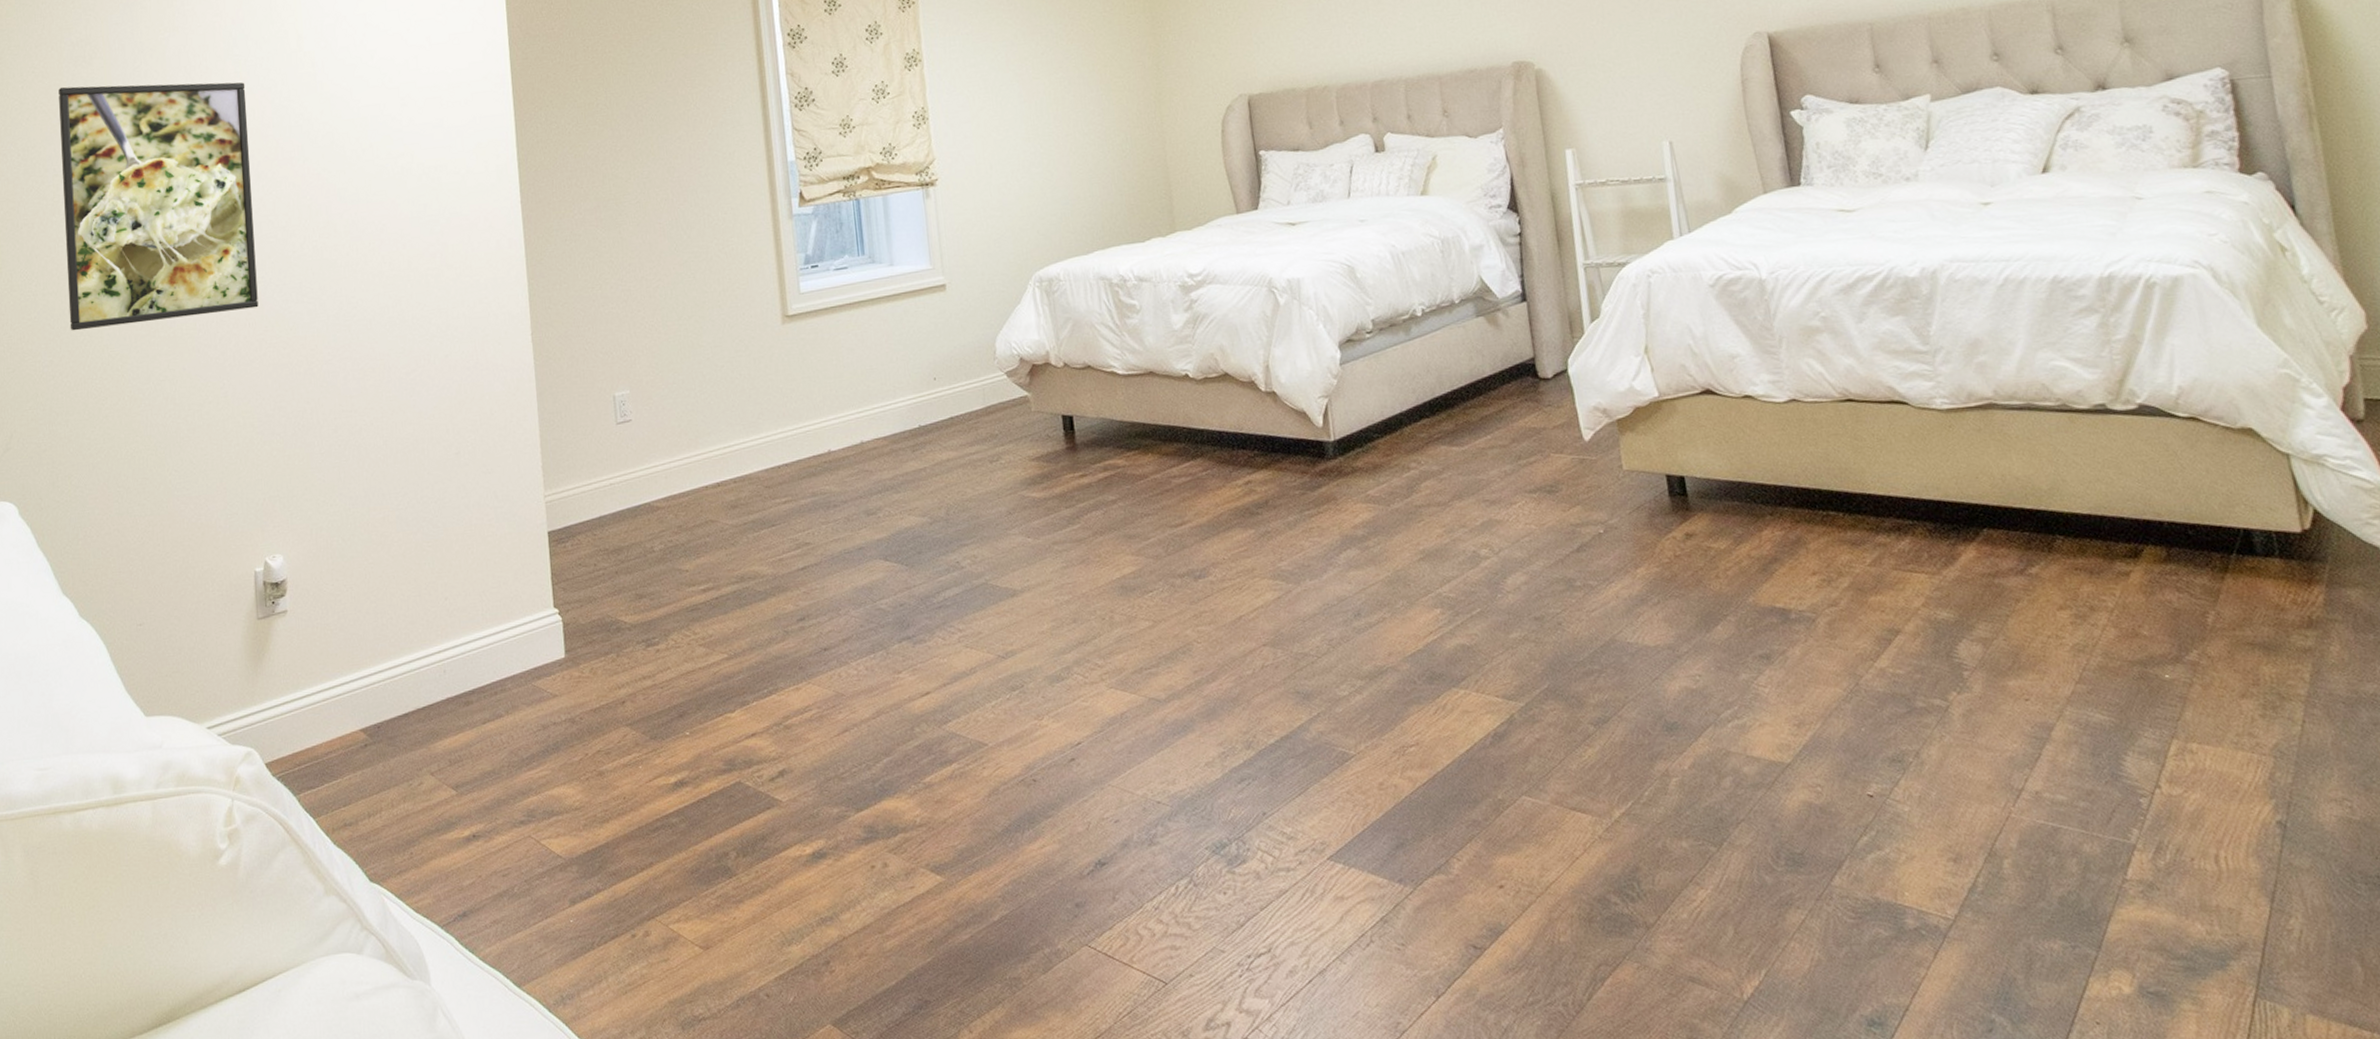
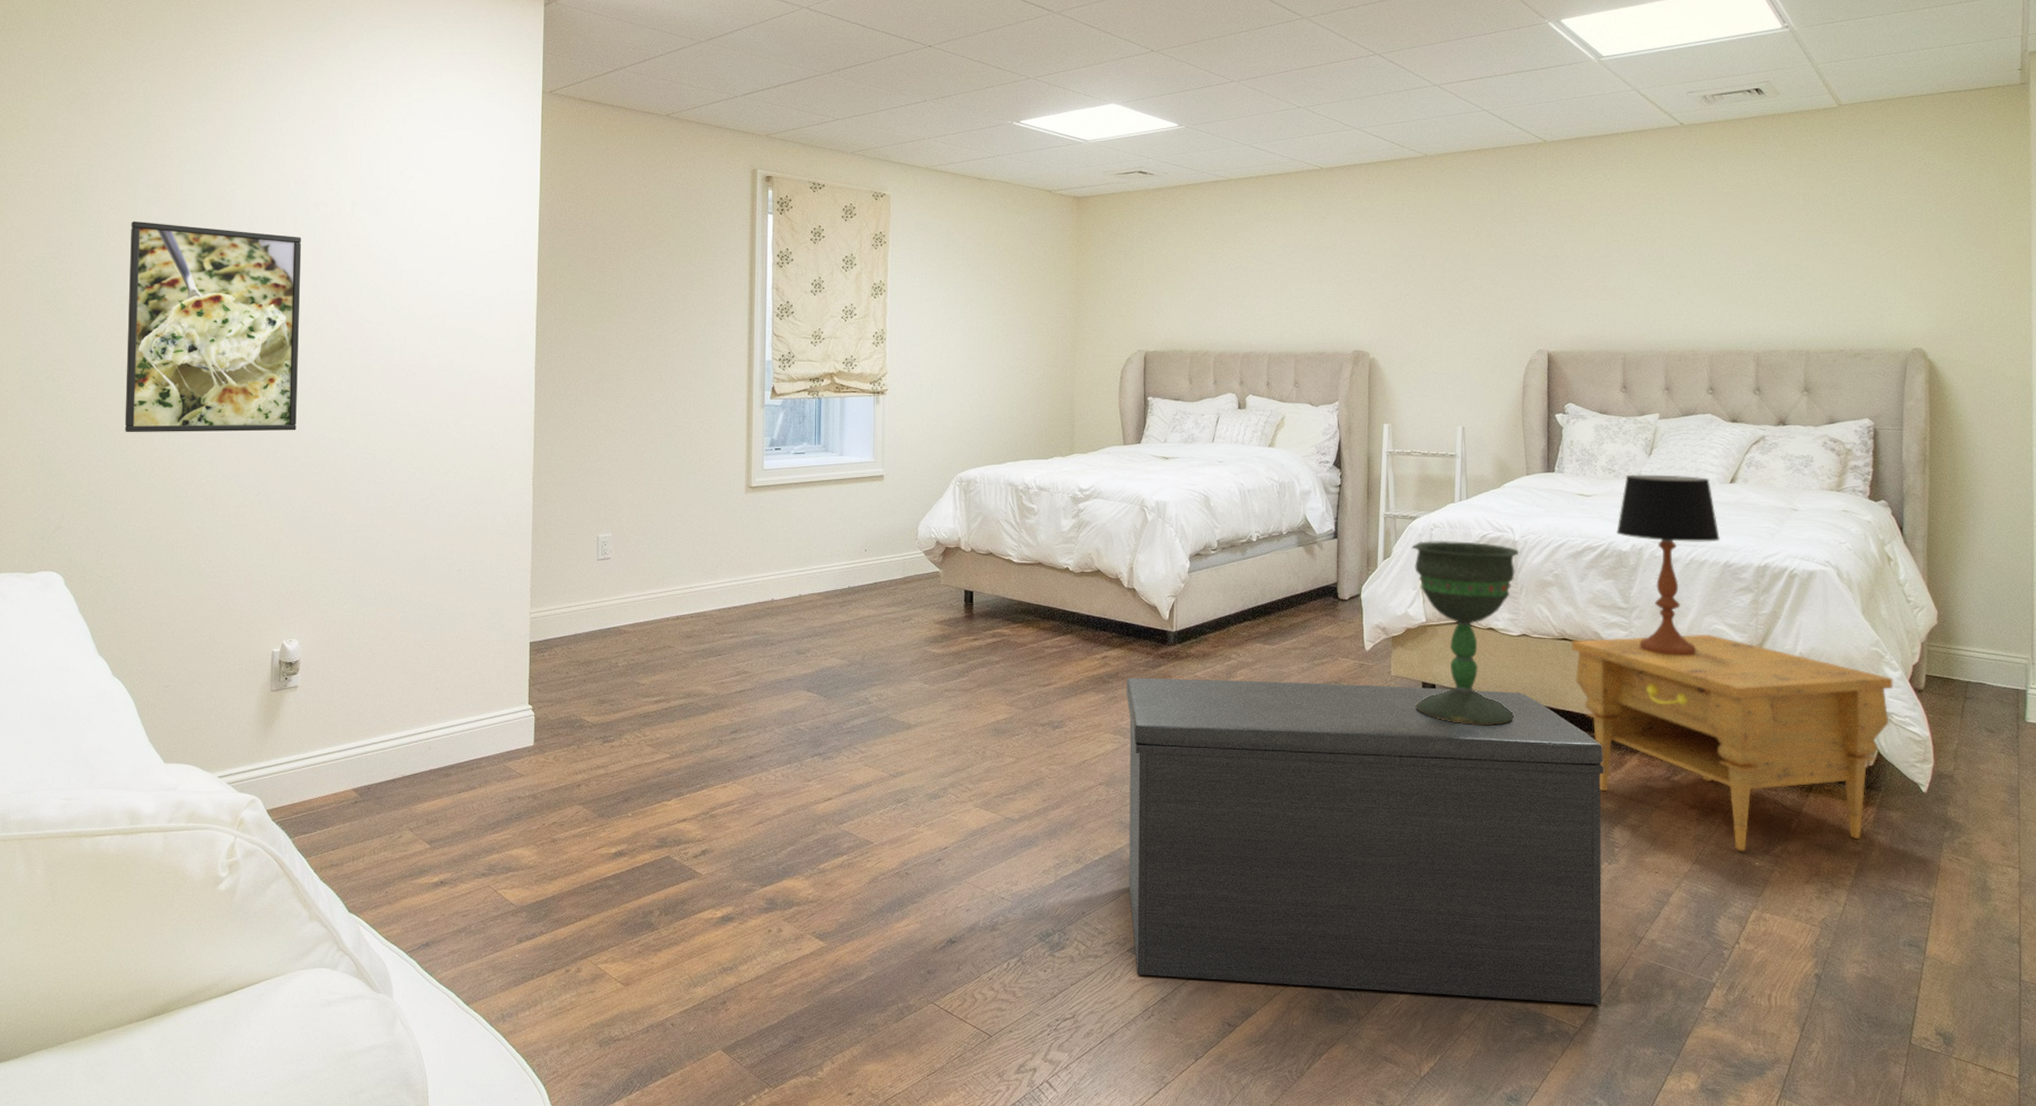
bench: none [1280,475,1979,890] -> present [1126,677,1605,1004]
chalice: none [1625,286,1796,525] -> present [1411,540,1520,725]
nightstand: none [1859,374,2323,661] -> present [1572,634,1893,851]
table lamp: none [1896,170,2042,408] -> present [1617,474,1721,655]

